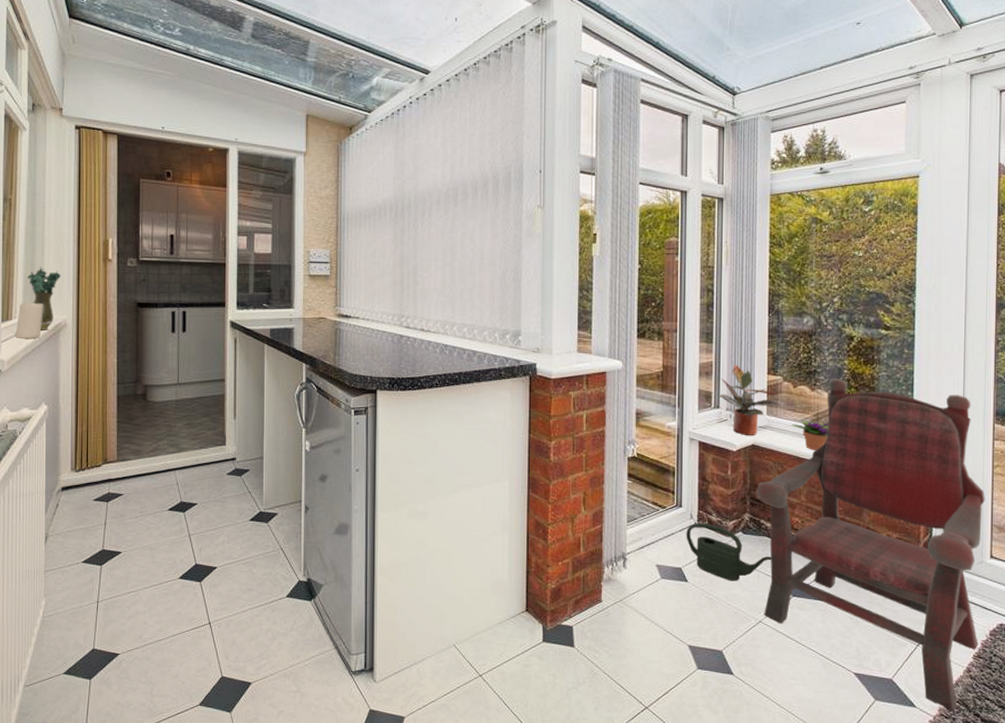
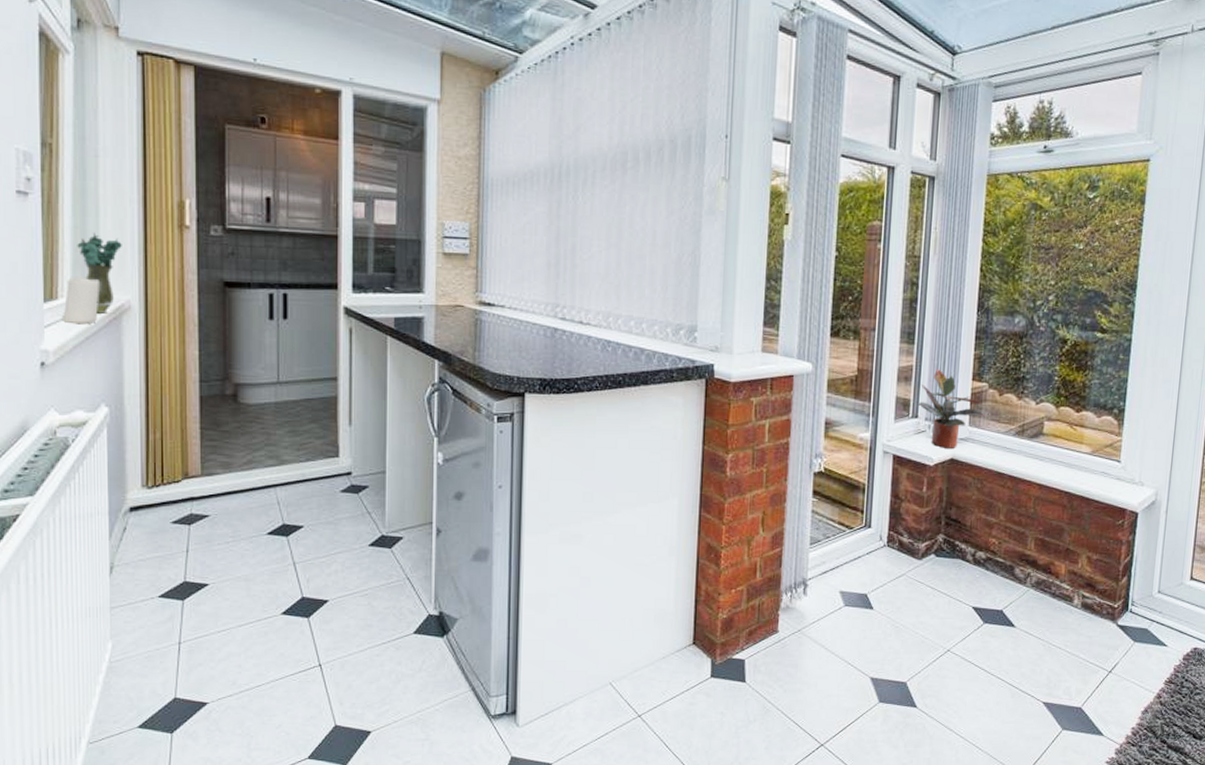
watering can: present [686,523,772,581] -> none [874,545,965,608]
armchair: present [756,379,985,712] -> none [952,386,1191,739]
potted flower: present [792,421,830,450] -> none [995,432,1035,465]

